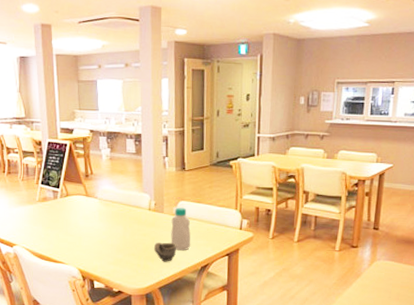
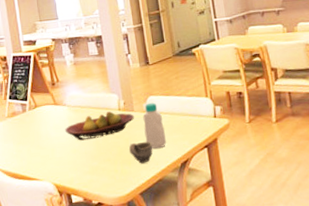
fruit bowl: none [94,210,164,234] -> present [65,111,135,141]

